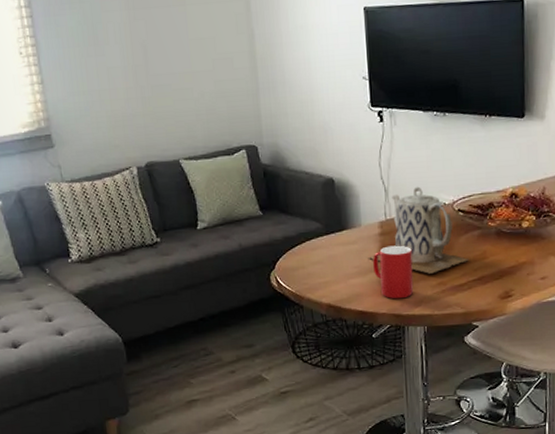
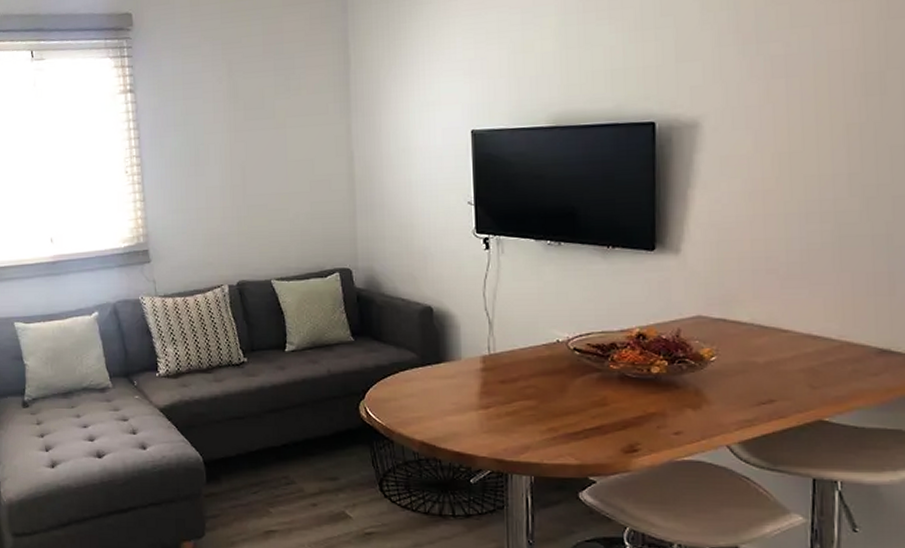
teapot: present [369,186,470,274] -> none [469,320,587,417]
cup: present [373,245,414,299] -> none [473,383,520,443]

